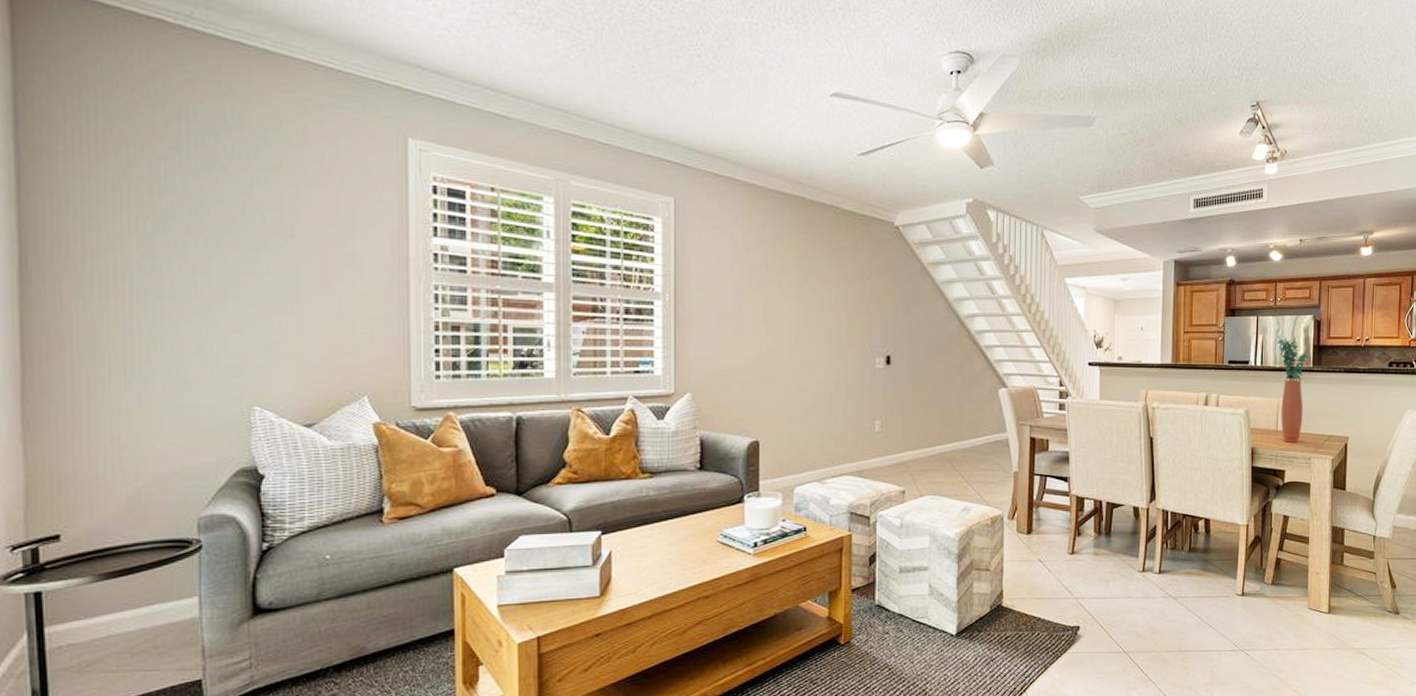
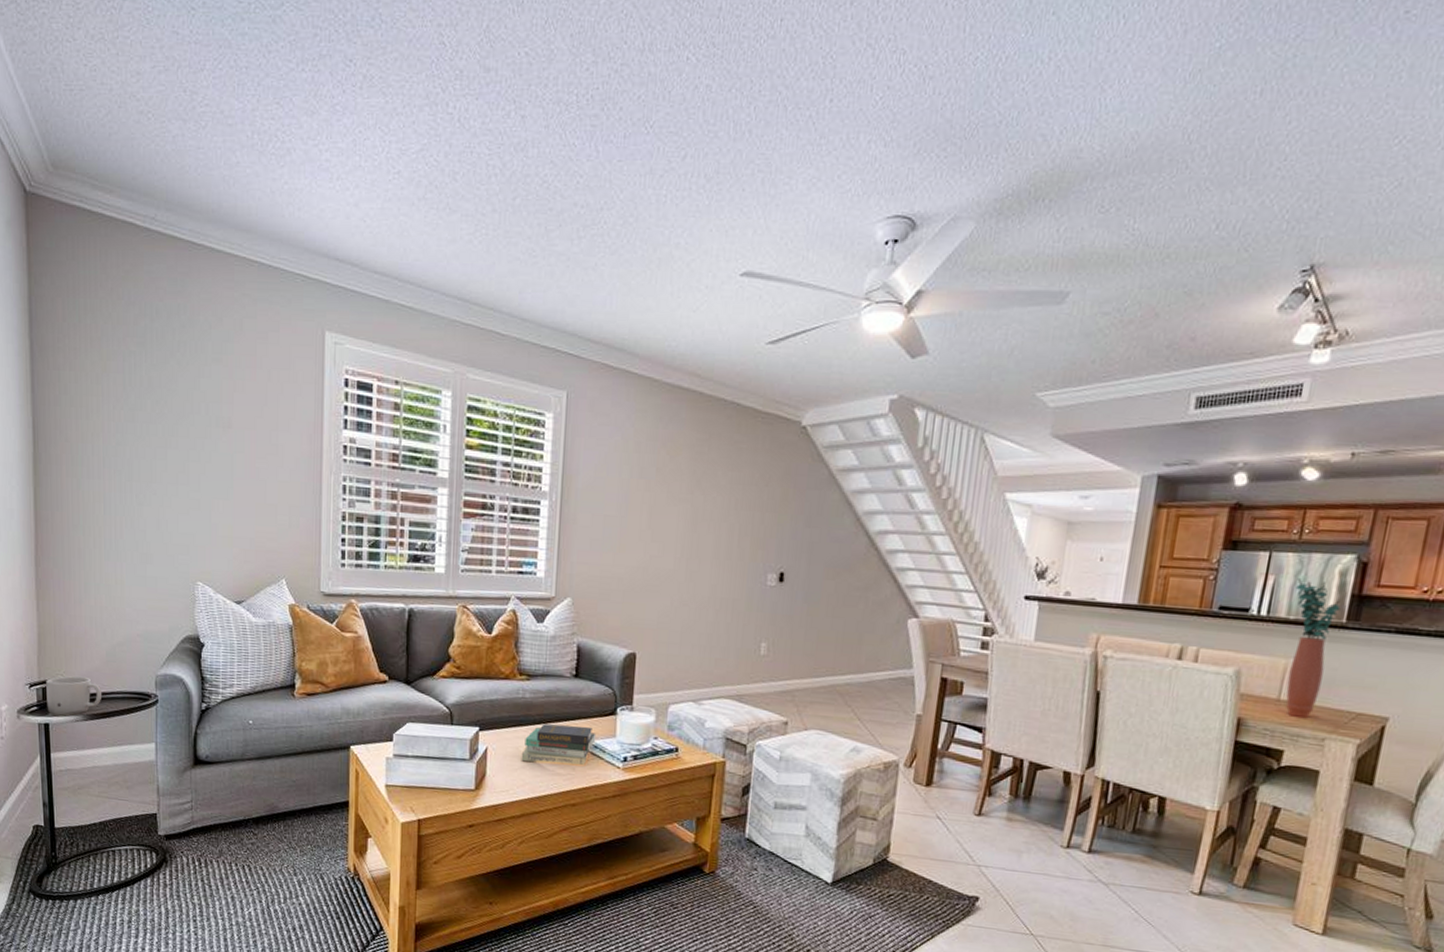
mug: none [37,529,122,581] -> present [46,675,103,717]
books: none [648,517,725,561] -> present [521,724,596,766]

